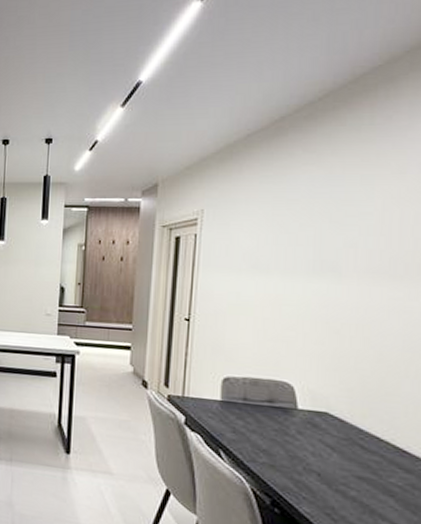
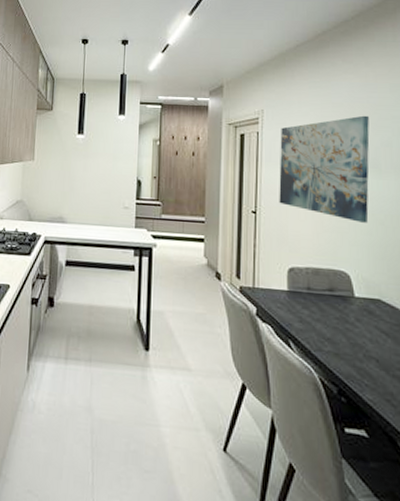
wall art: none [216,212,331,332] -> present [279,115,370,223]

